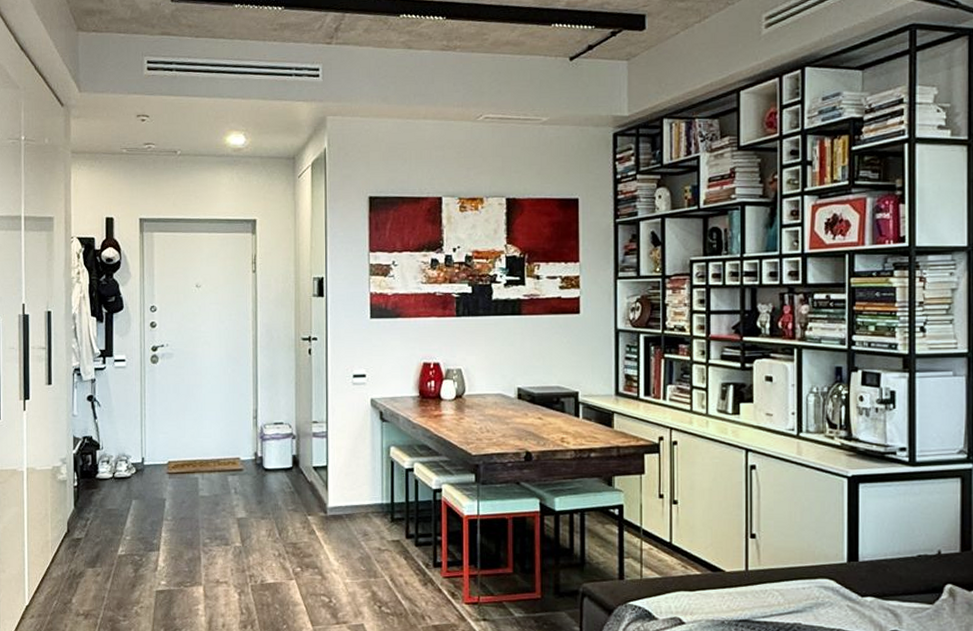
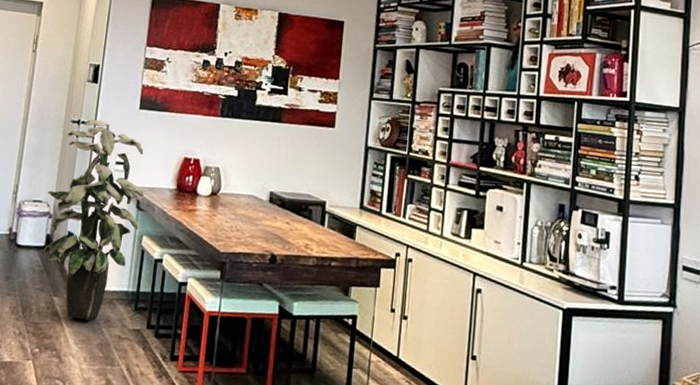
indoor plant: none [288,335,386,536] -> present [43,119,144,320]

